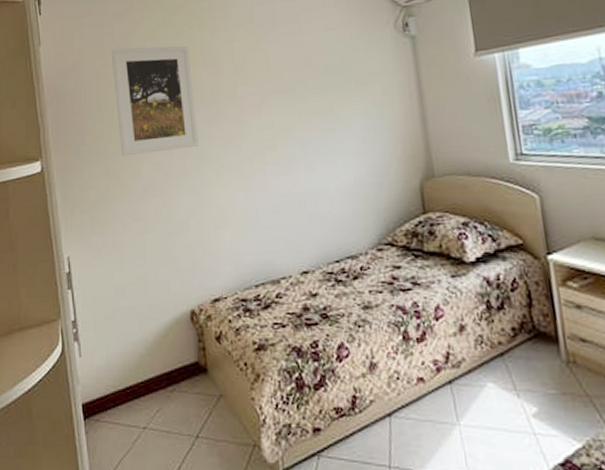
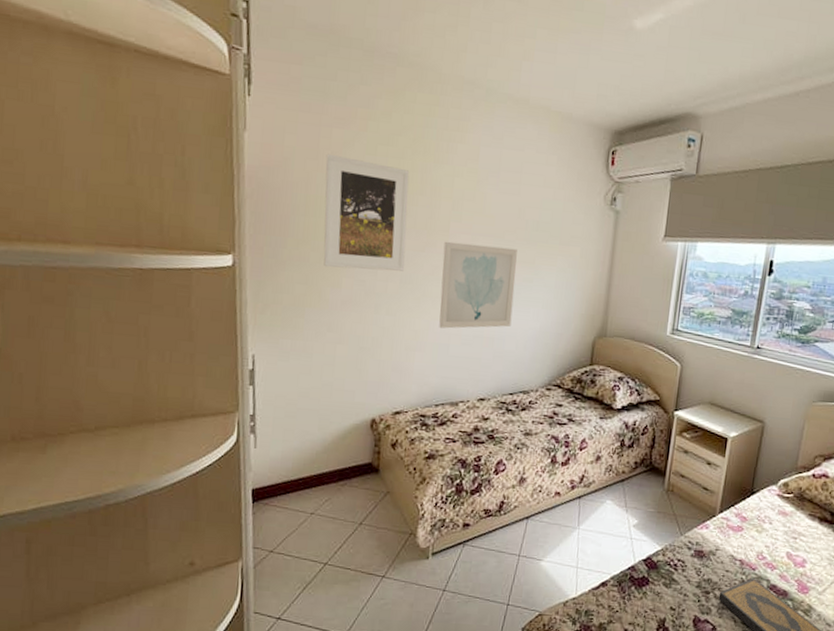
wall art: none [234,99,321,199] -> present [439,241,517,329]

